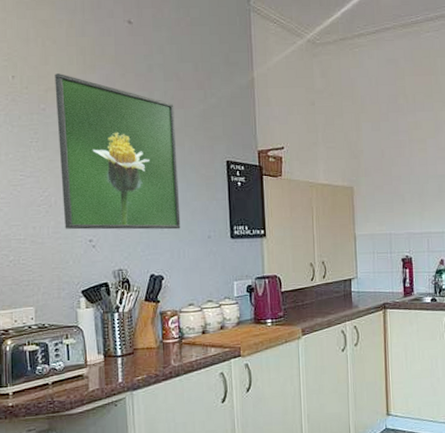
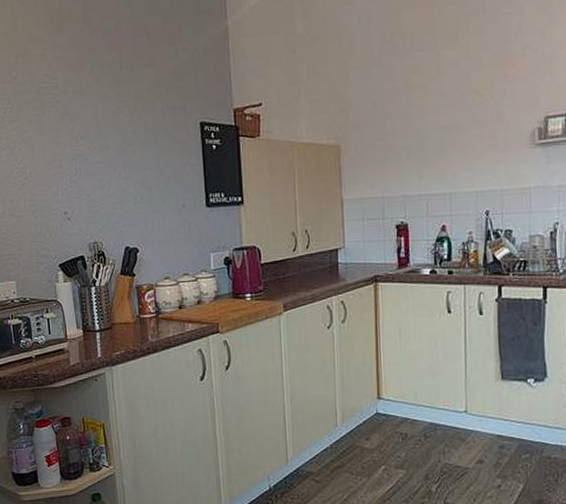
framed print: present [55,74,181,230] -> none [24,38,154,202]

